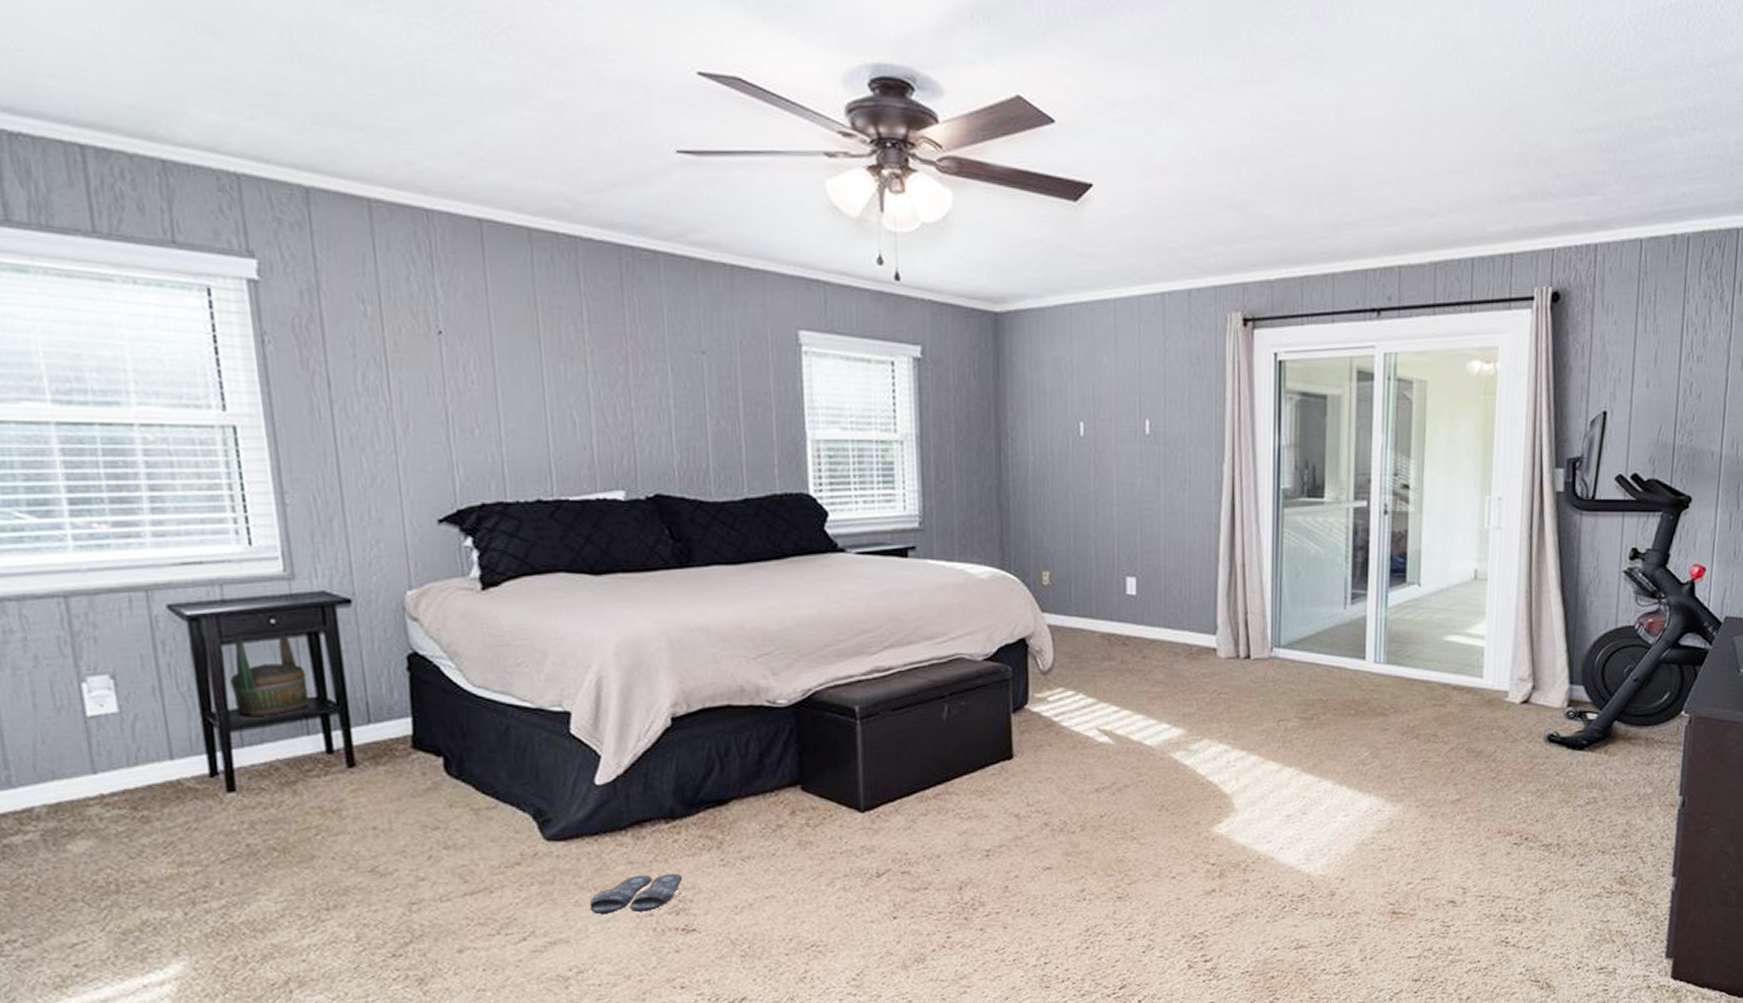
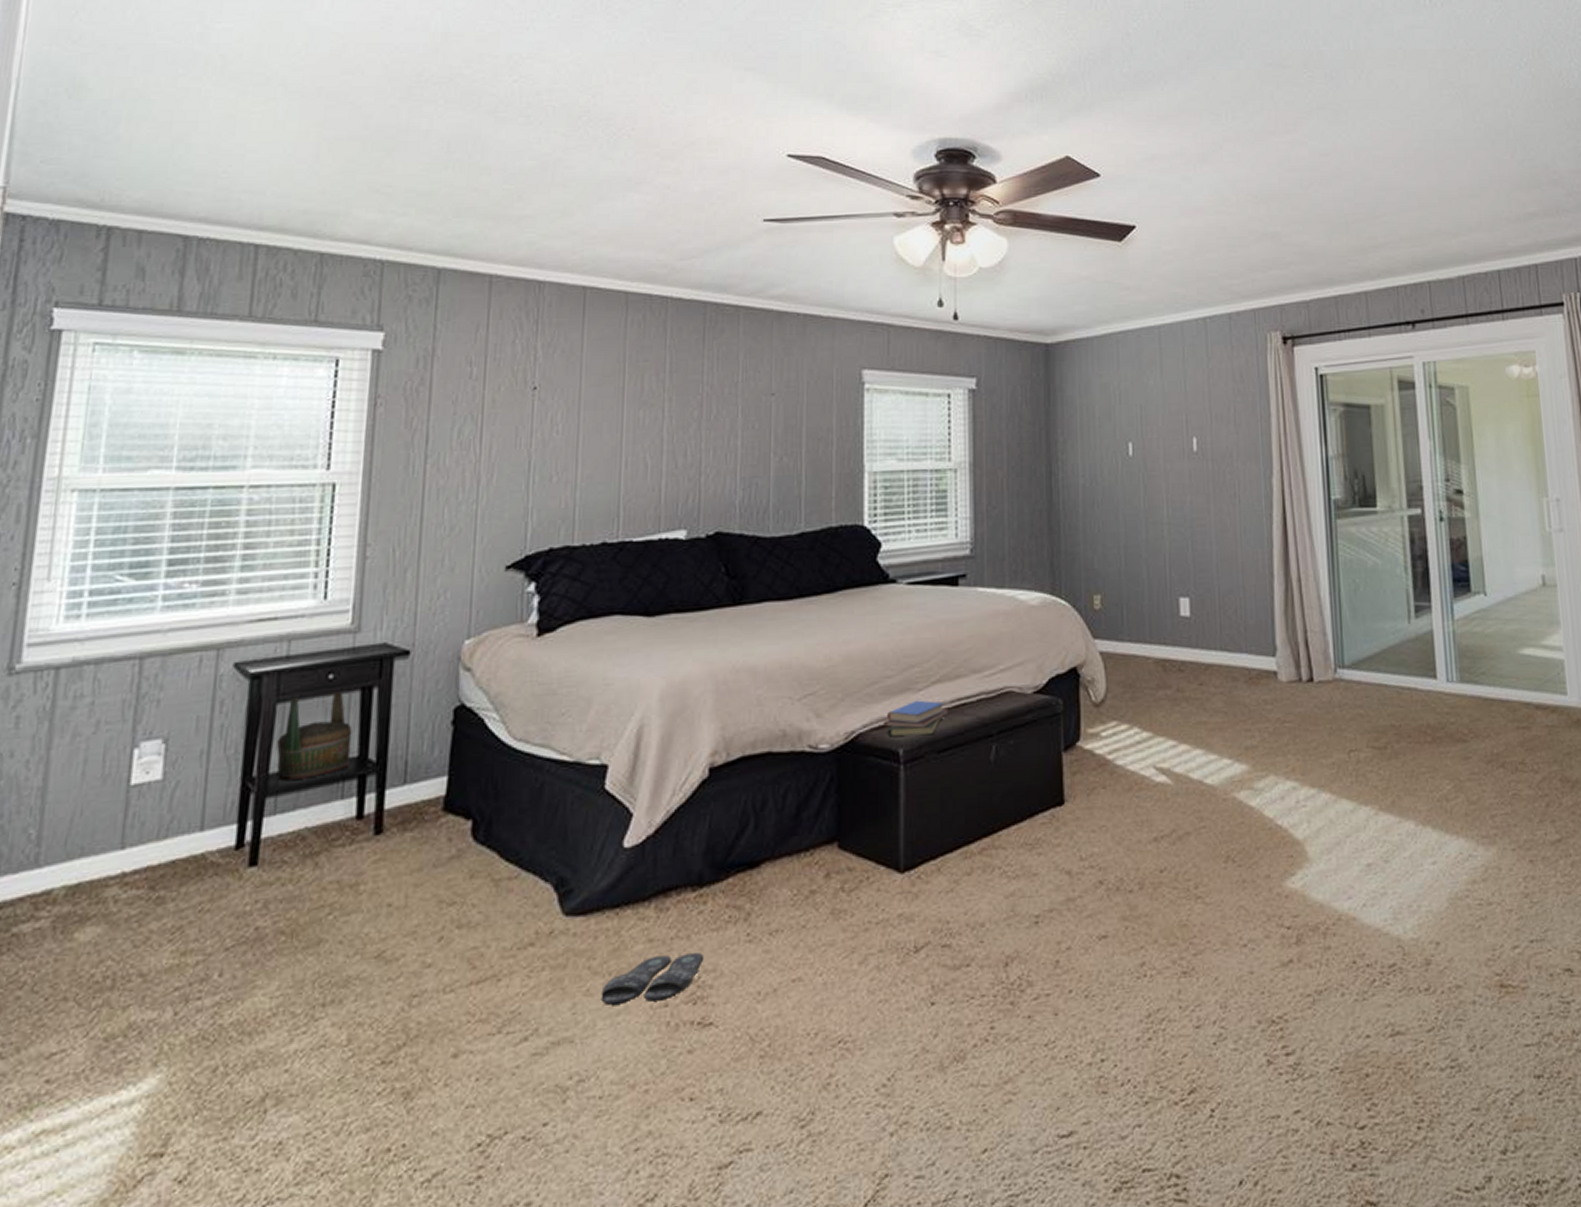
book: none [838,663,902,695] -> present [883,700,949,736]

